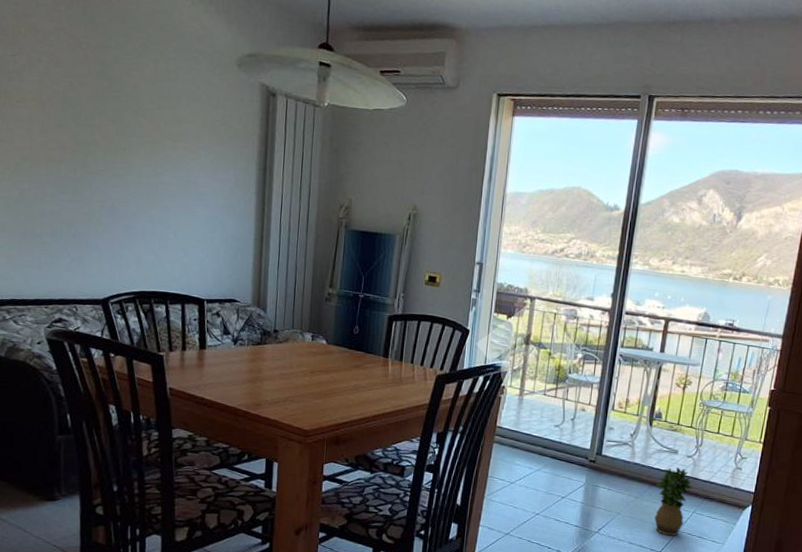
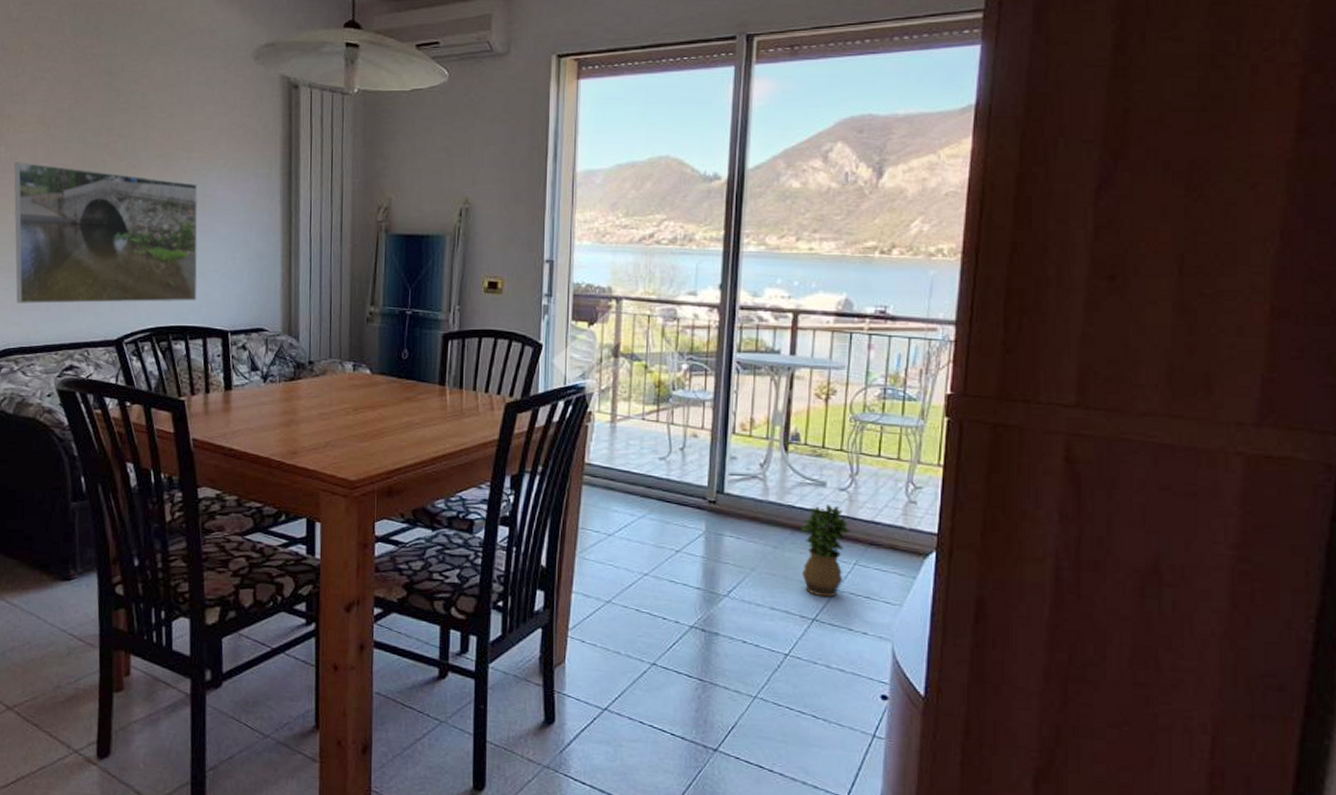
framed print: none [9,134,182,272] -> present [14,162,198,304]

